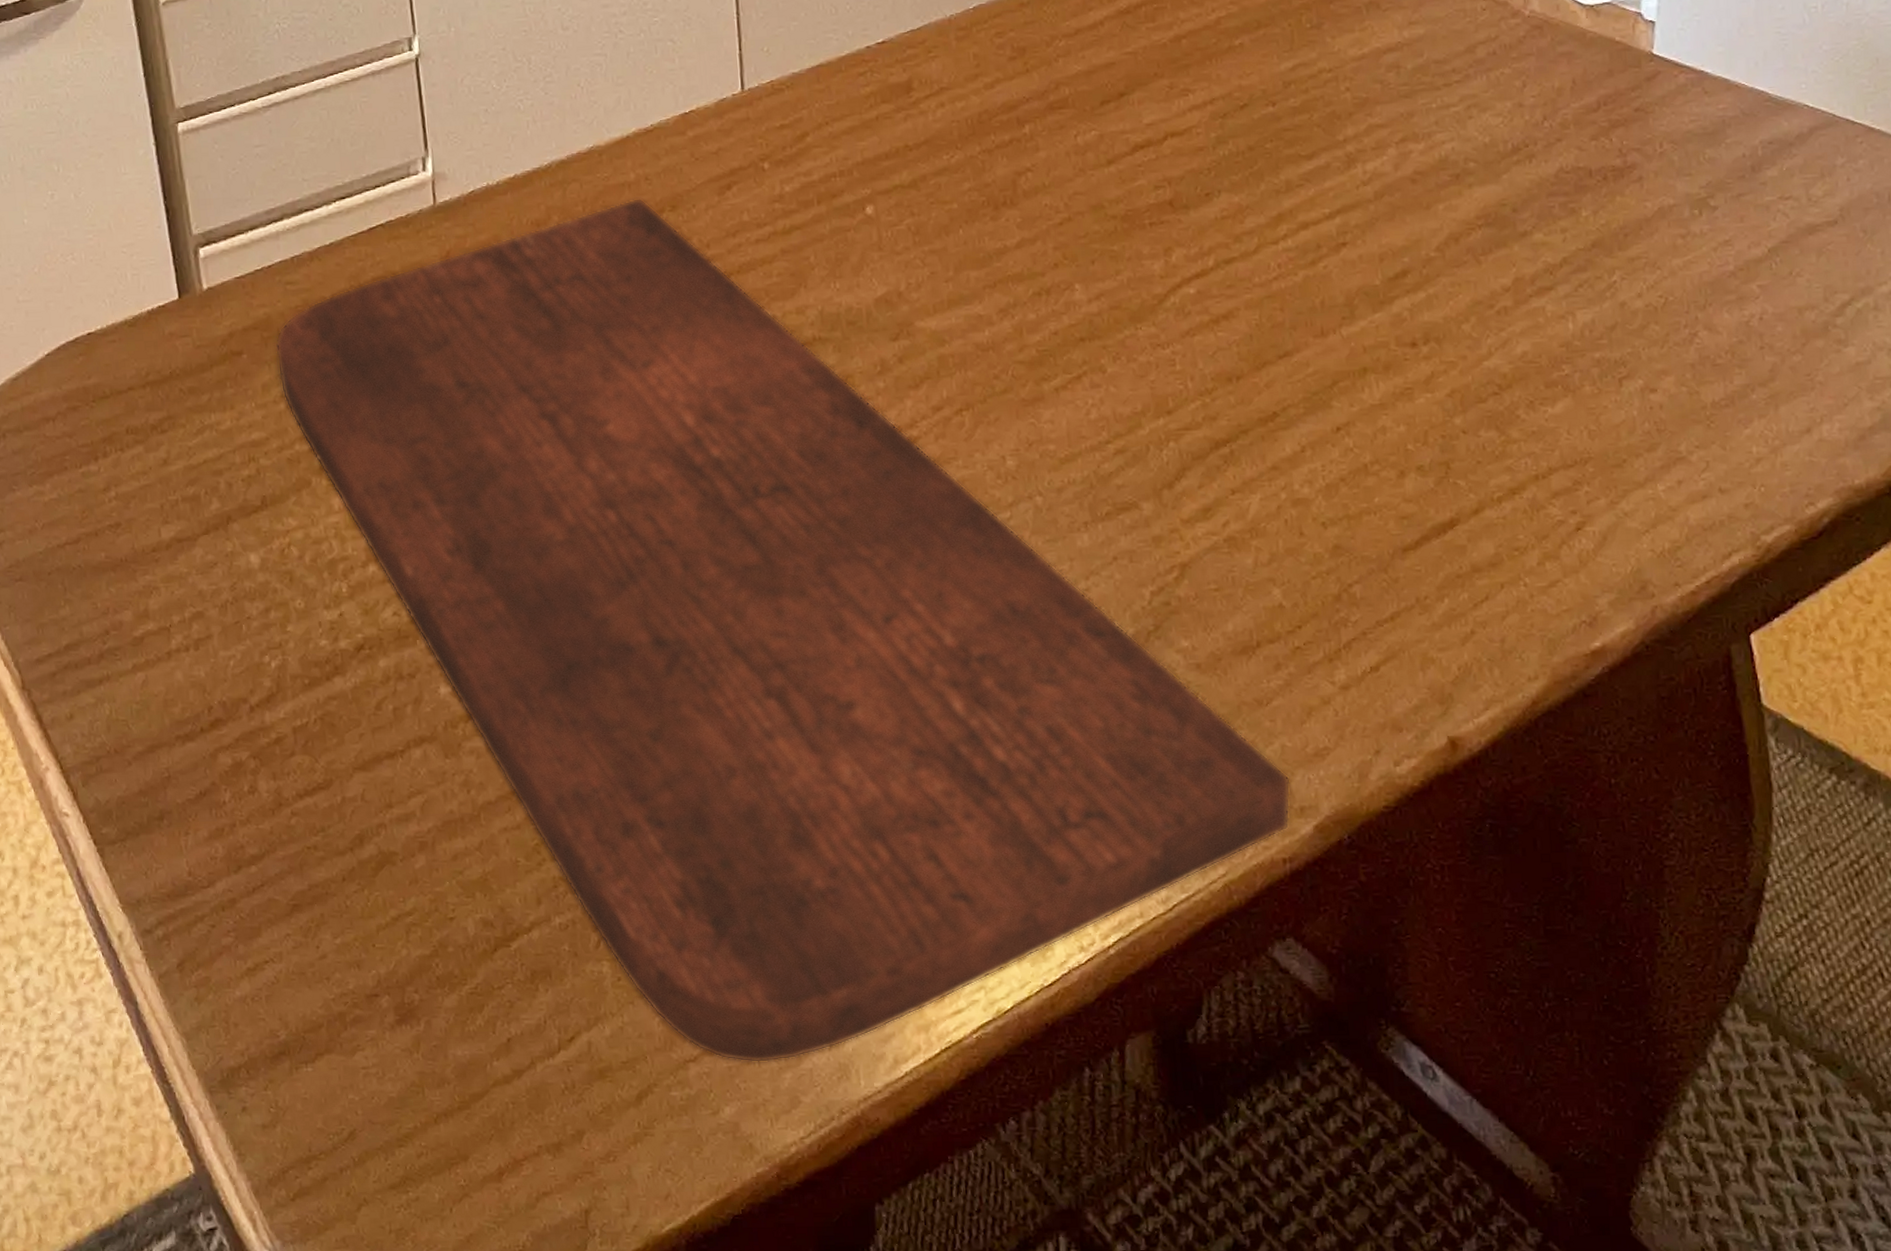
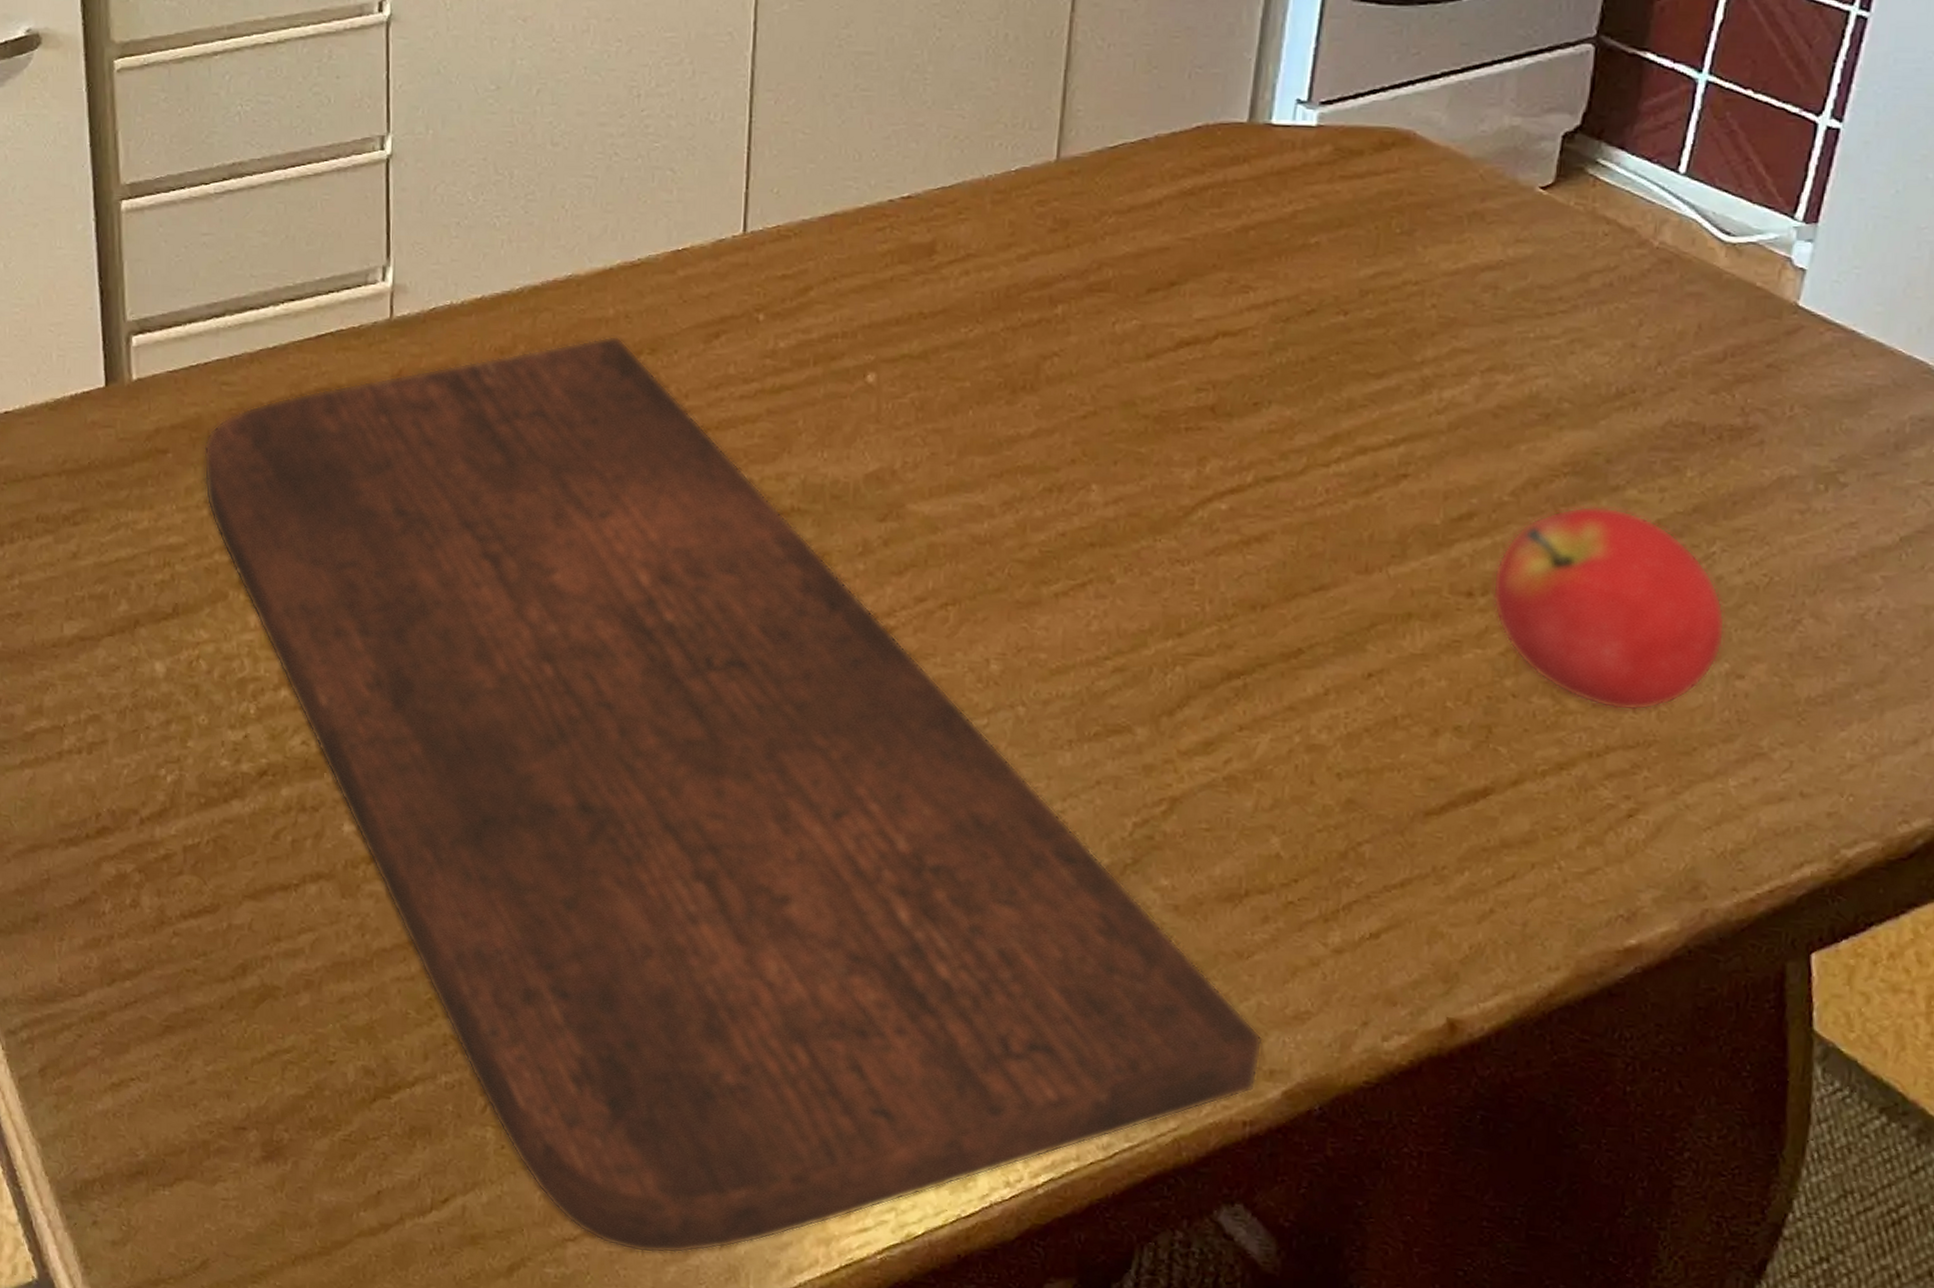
fruit: none [1431,251,1636,434] -> present [1492,506,1726,711]

